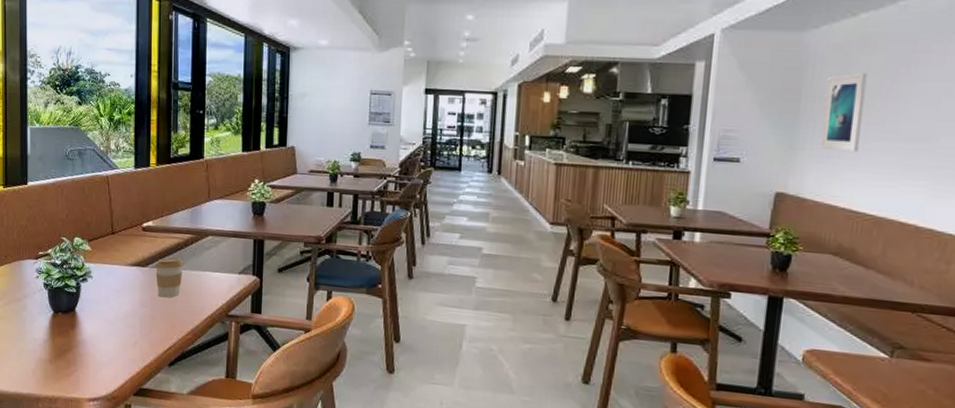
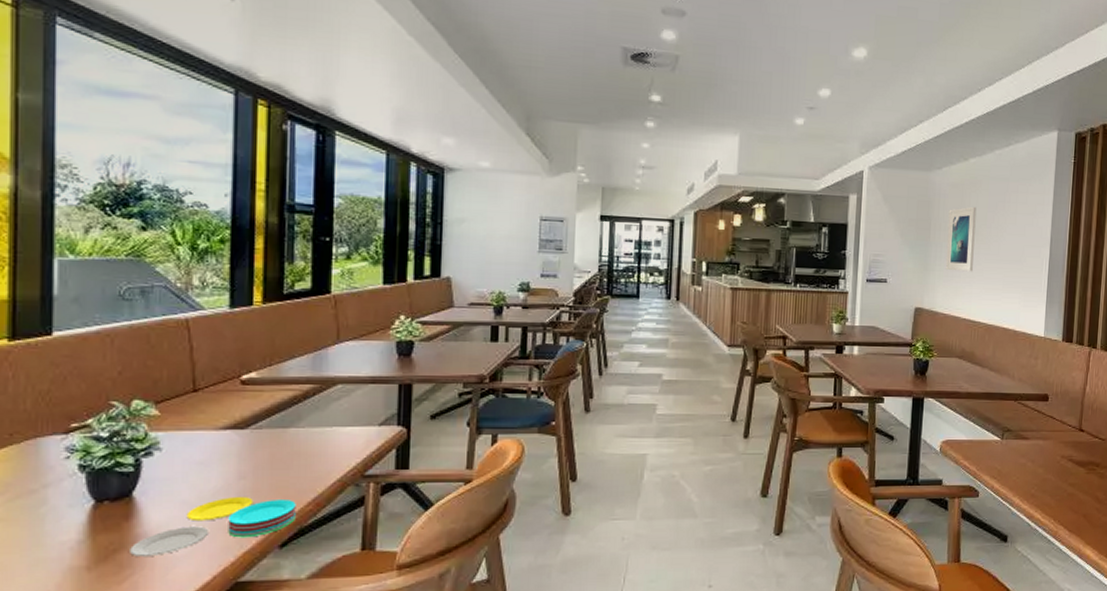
plate: none [74,320,180,359] -> present [130,496,296,556]
coffee cup: present [155,257,183,298] -> none [259,414,302,464]

